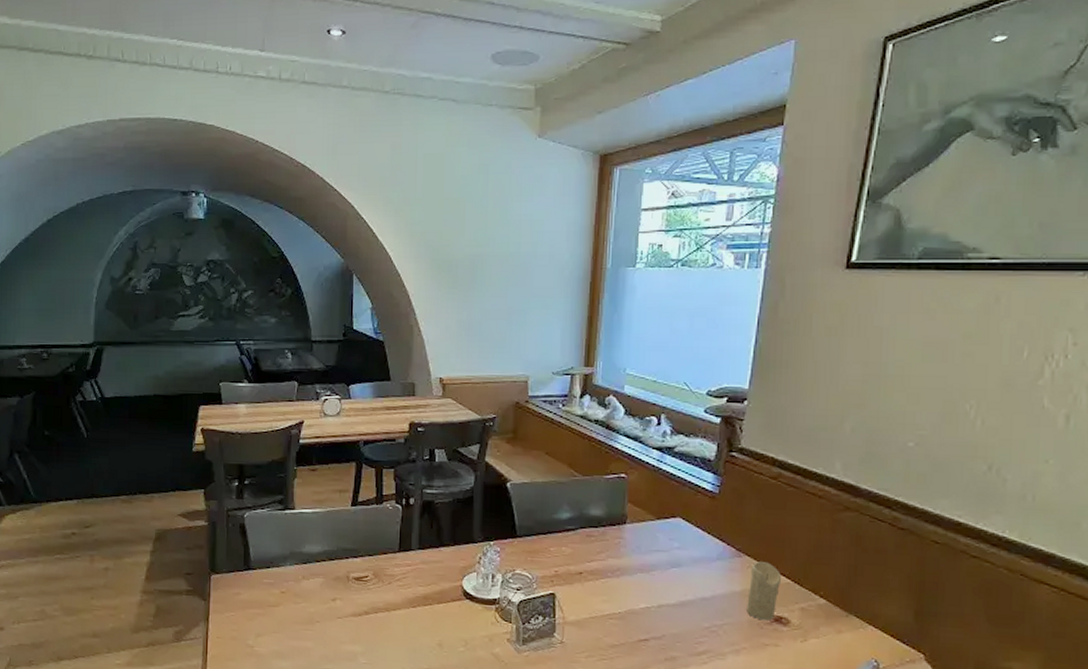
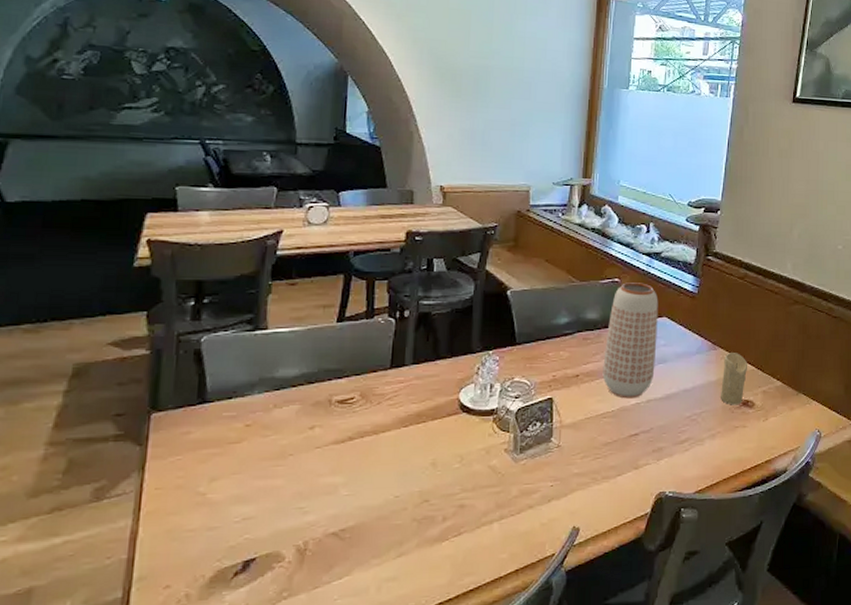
vase: none [608,478,671,602] -> present [602,282,659,399]

